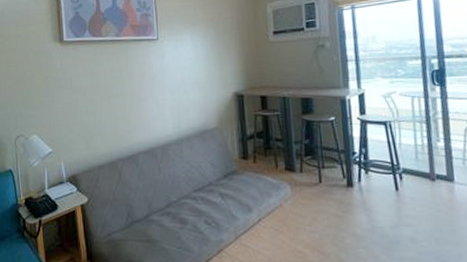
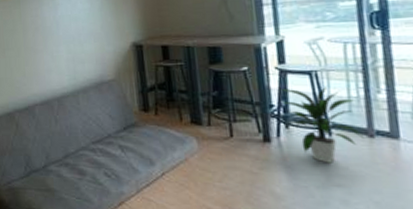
indoor plant: none [361,136,427,205] -> present [280,87,364,163]

